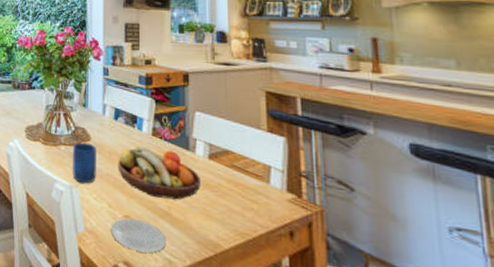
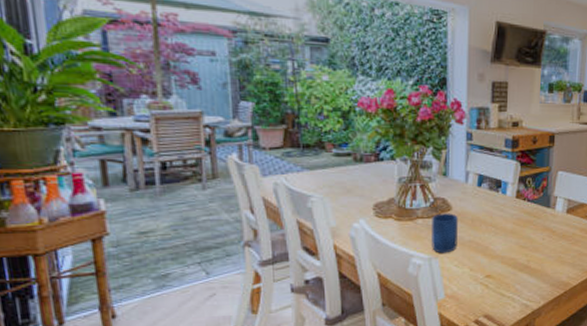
plate: present [111,218,166,253] -> none [472,277,524,304]
fruit bowl: present [118,146,200,200] -> none [480,209,558,254]

